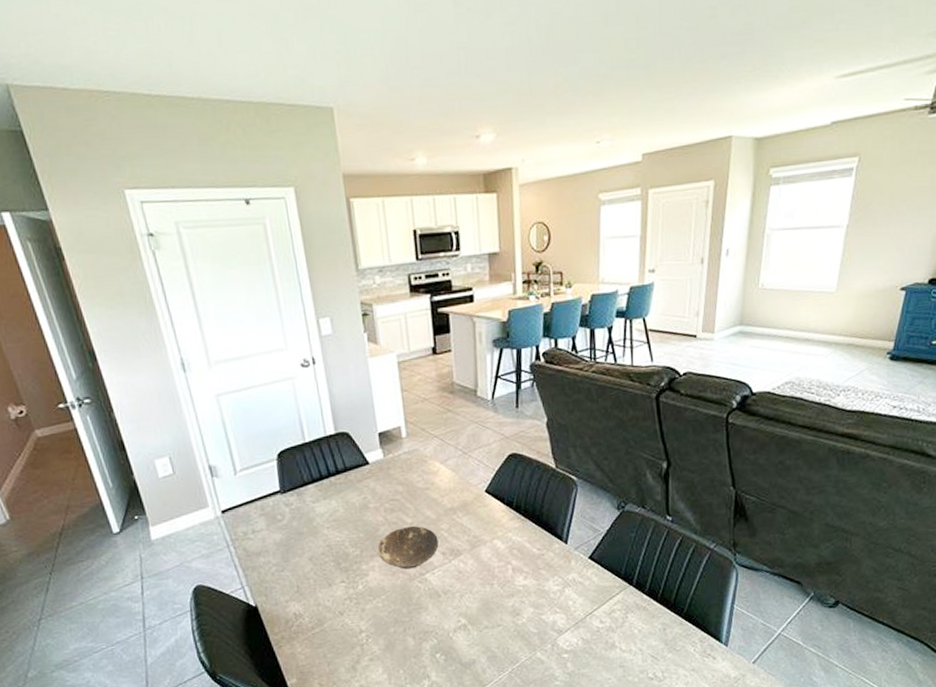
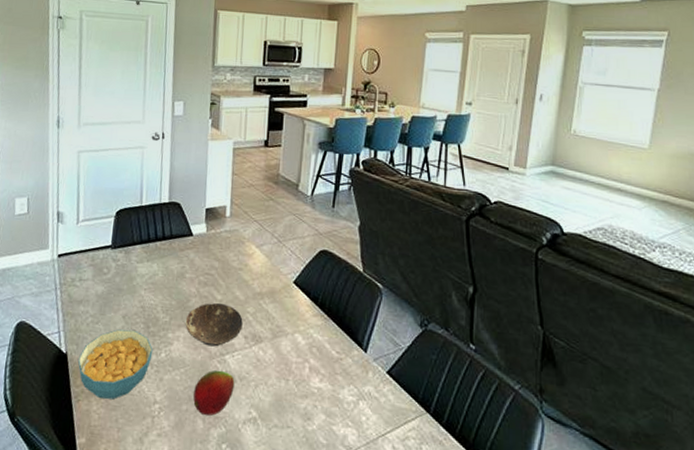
cereal bowl: none [270,569,349,640] -> present [77,329,153,399]
fruit: none [399,589,440,633] -> present [193,370,235,416]

